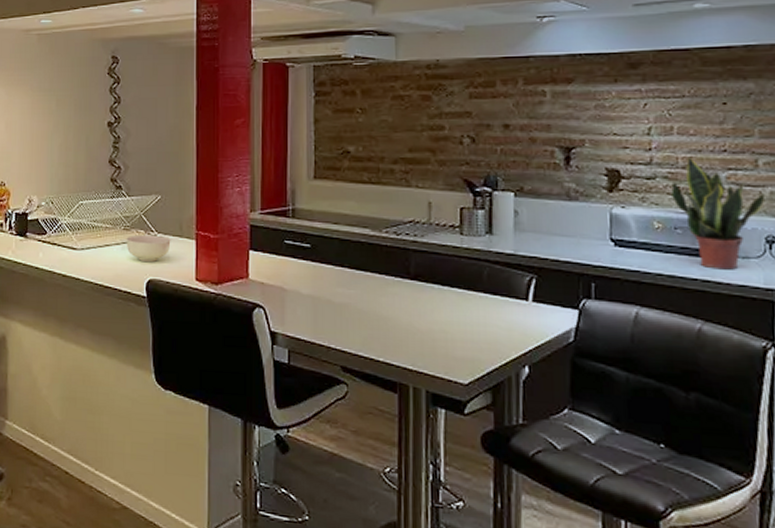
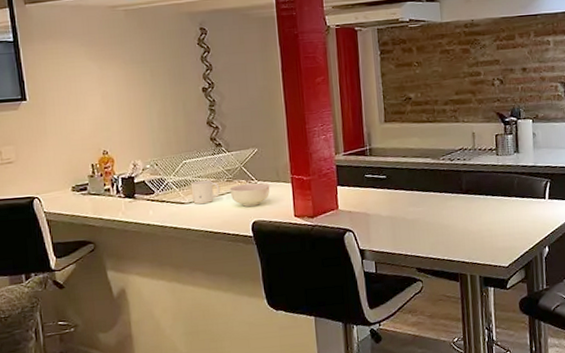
mug: none [84,225,115,253] -> present [190,179,220,205]

